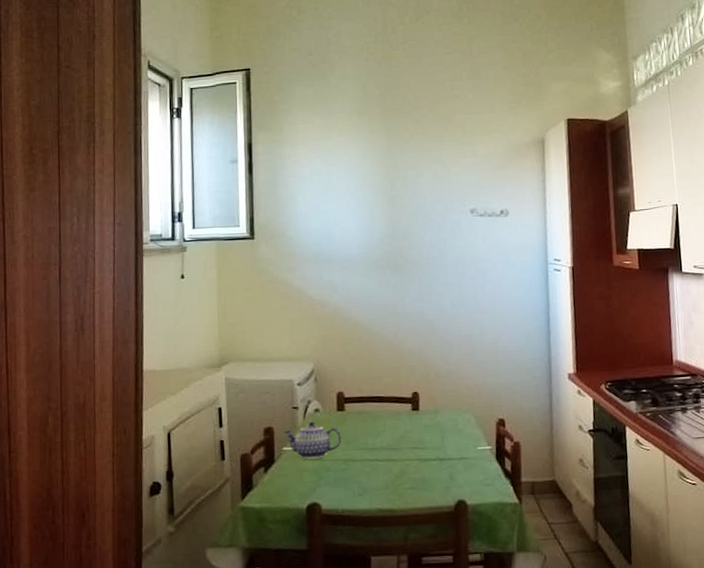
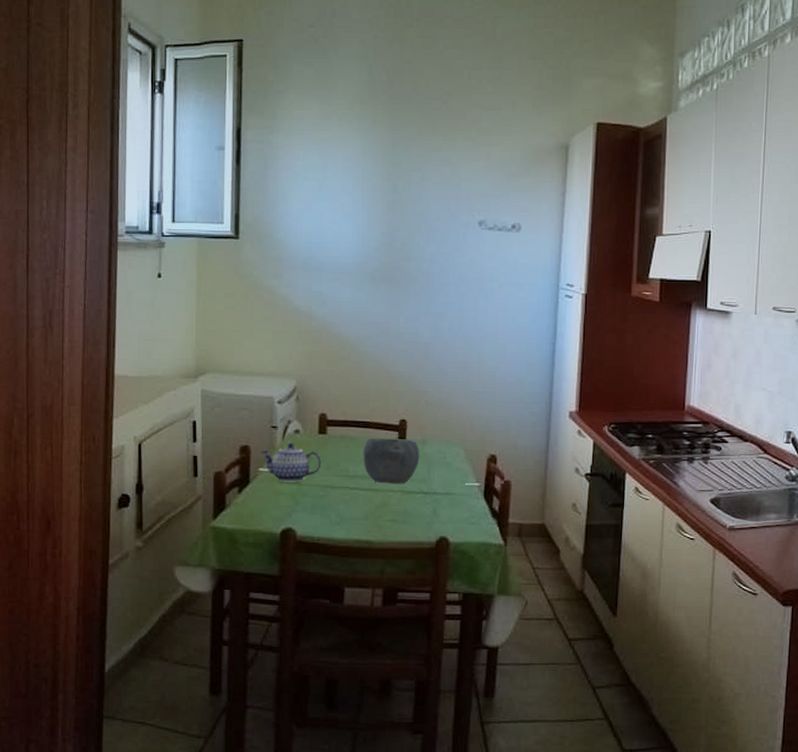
bowl: none [380,410,434,454] -> present [363,439,420,484]

